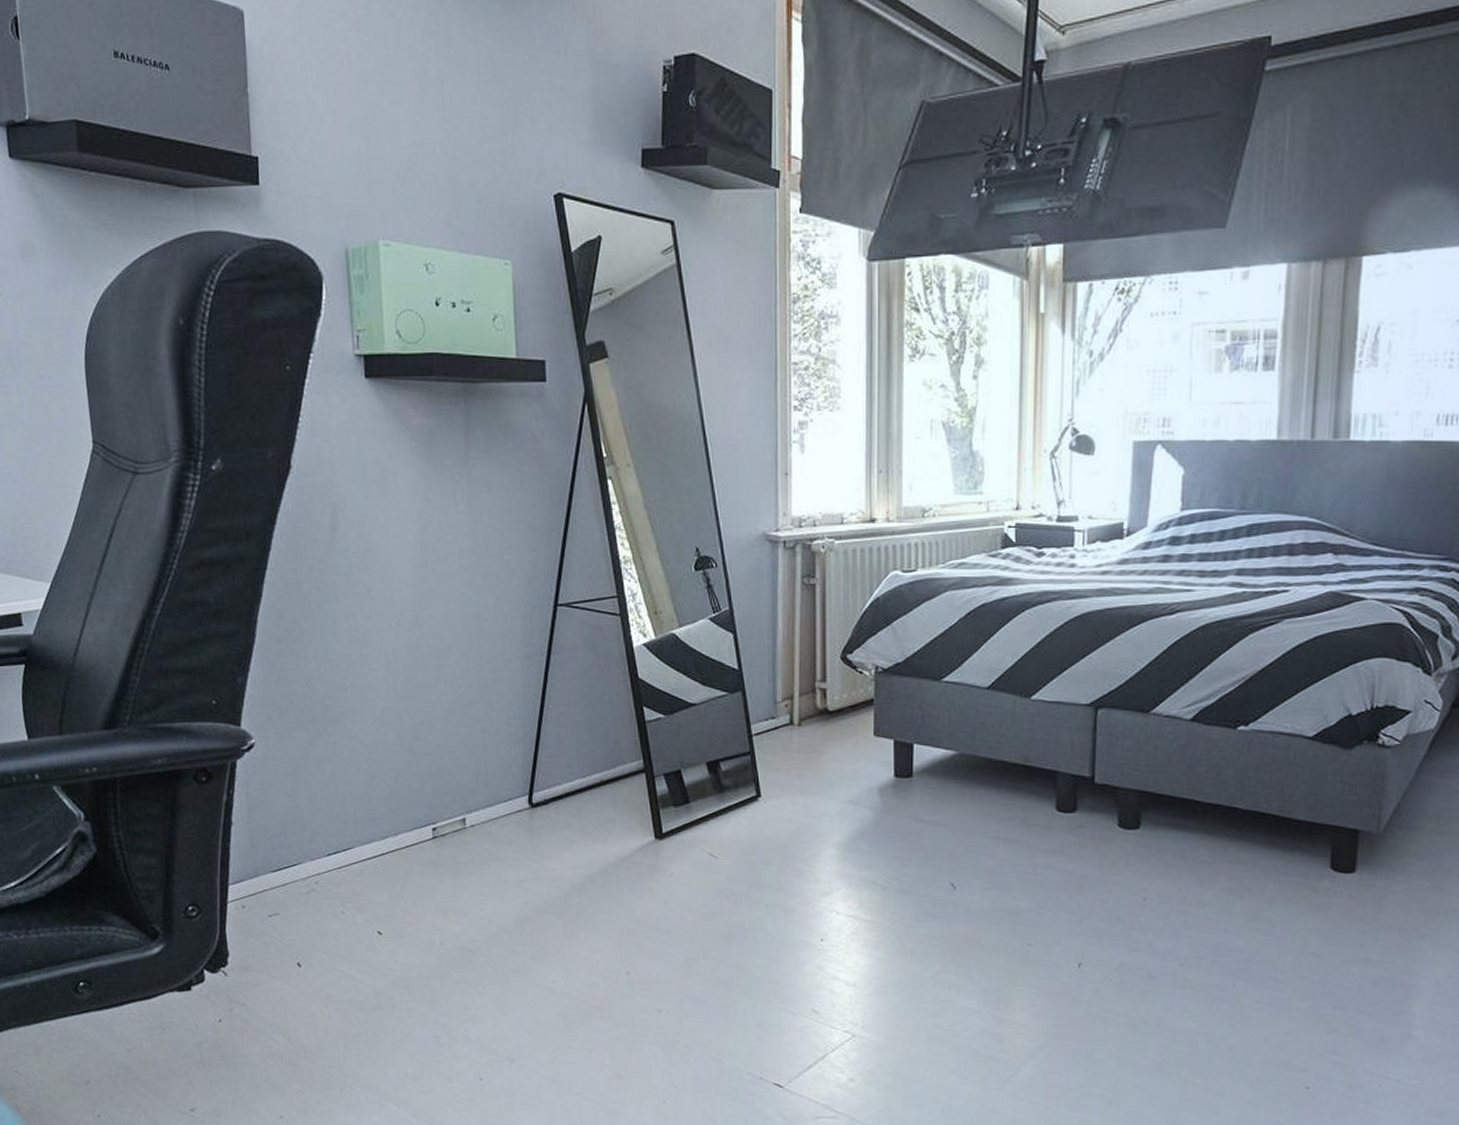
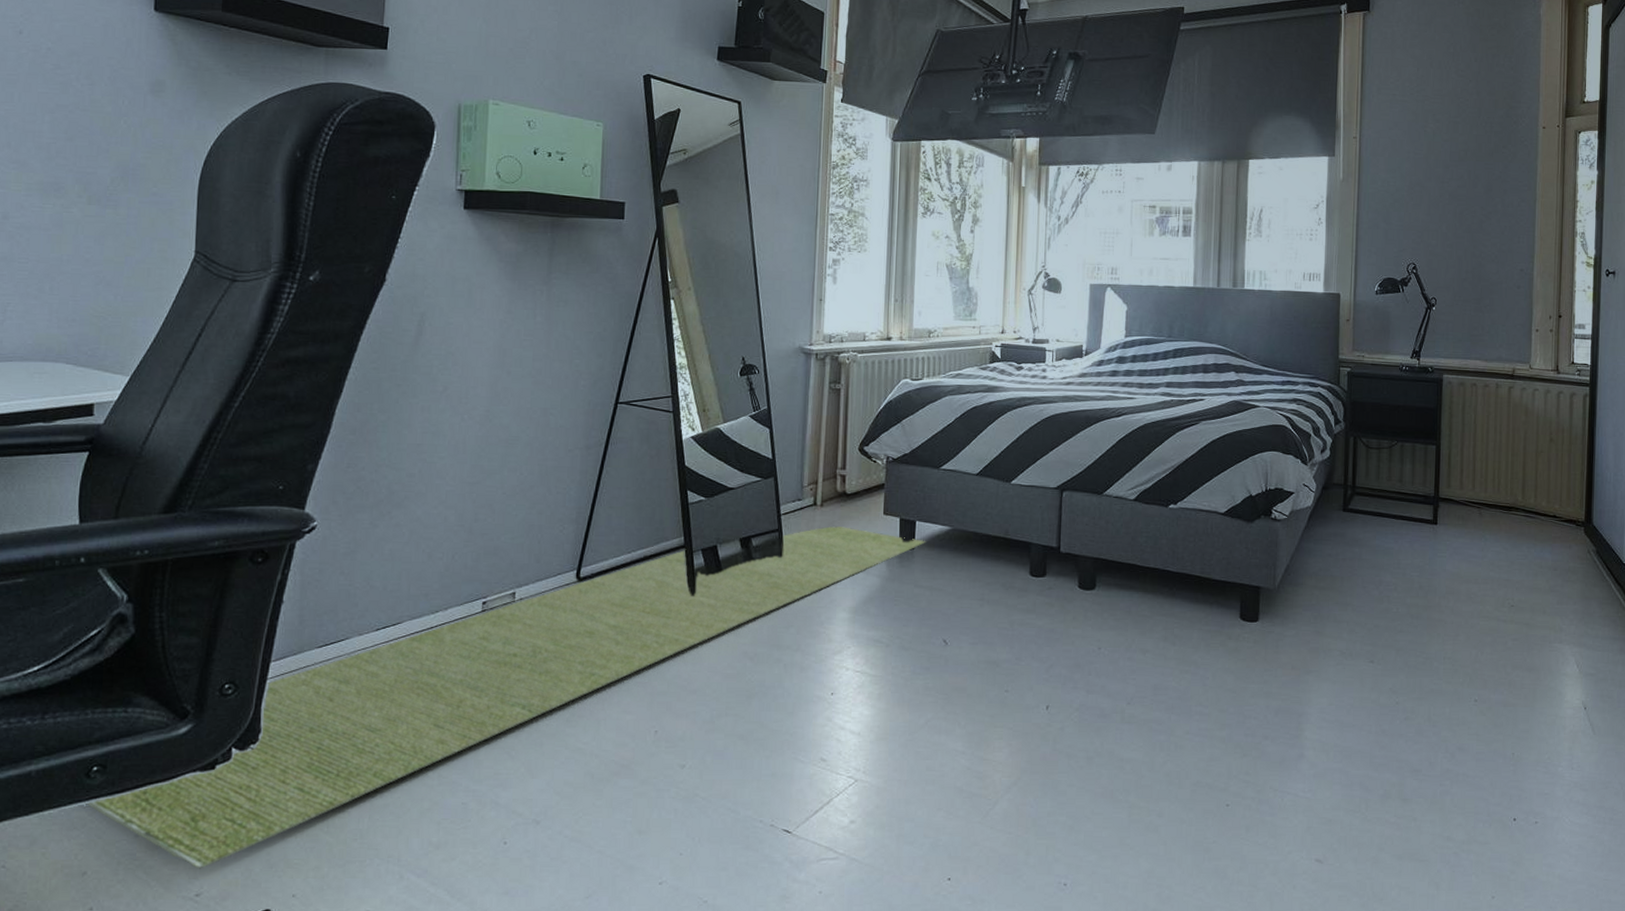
rug: none [77,749,927,1086] -> present [84,526,926,869]

